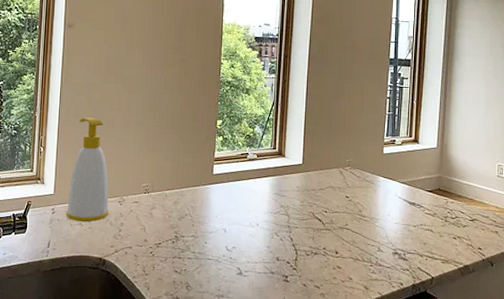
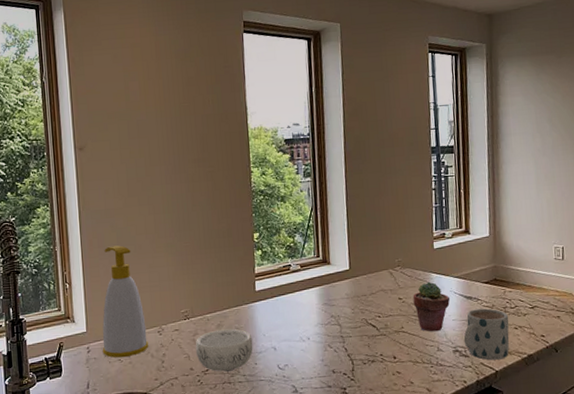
decorative bowl: none [151,206,205,247] -> present [195,329,253,372]
potted succulent: none [359,184,395,233] -> present [413,281,451,332]
mug: none [404,215,449,267] -> present [463,308,510,361]

